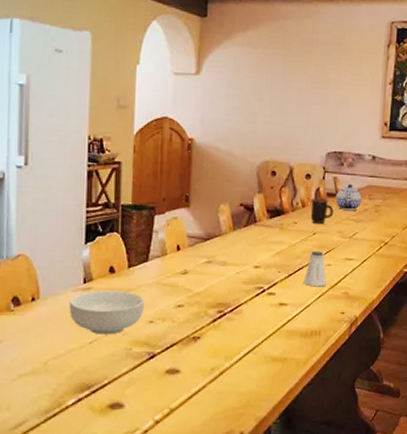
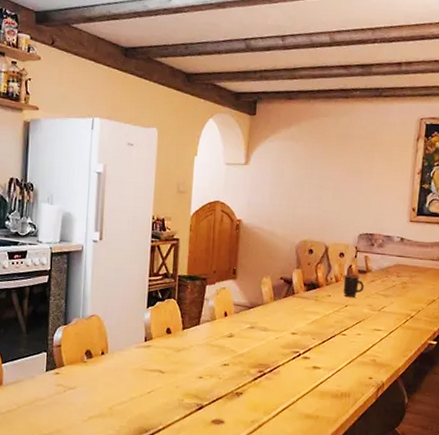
cereal bowl: present [69,290,145,335] -> none [132,348,196,387]
saltshaker: present [303,251,327,287] -> none [335,321,357,354]
teapot: present [336,184,362,210] -> none [366,263,391,286]

